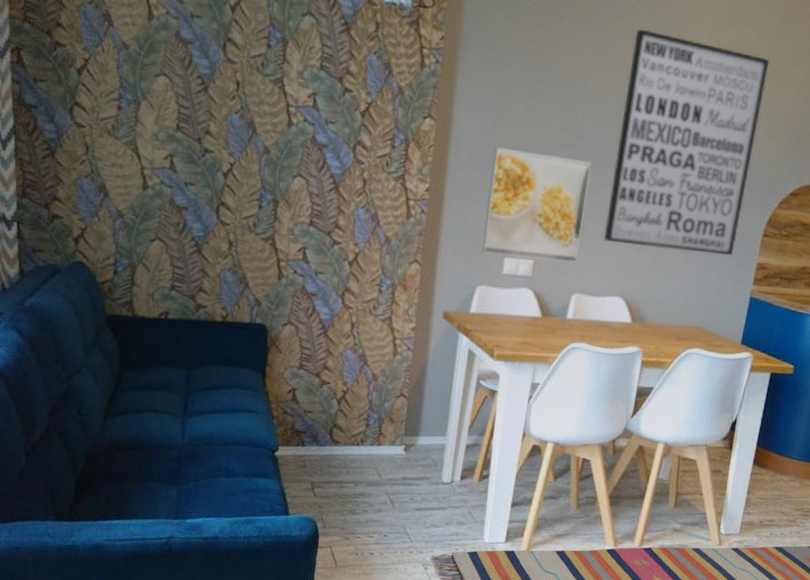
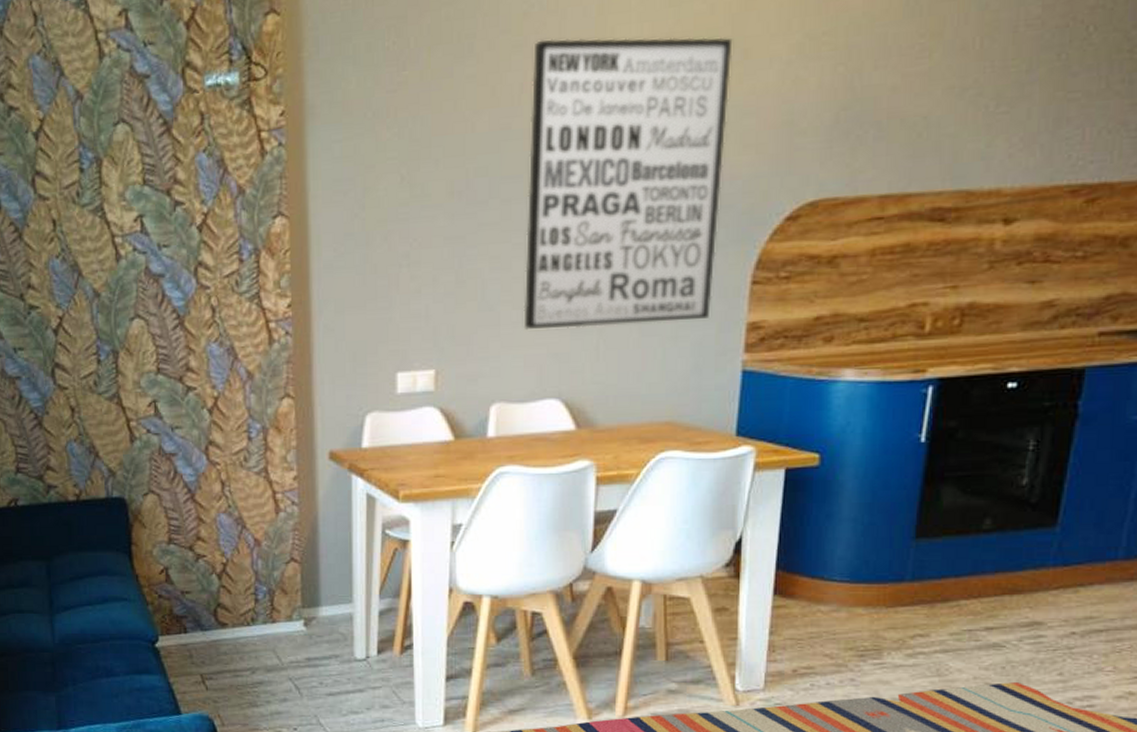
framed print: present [482,147,592,263] -> none [365,229,496,372]

